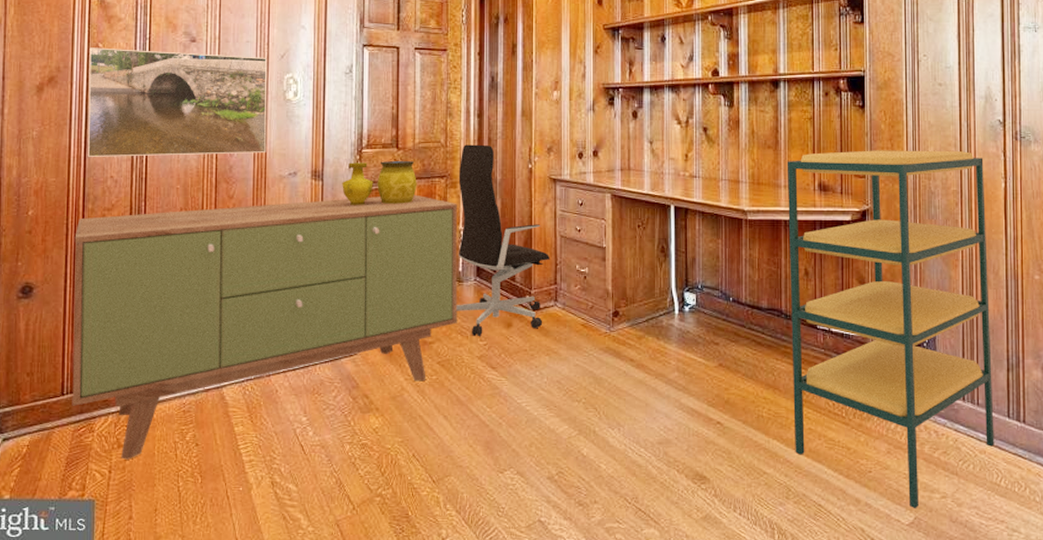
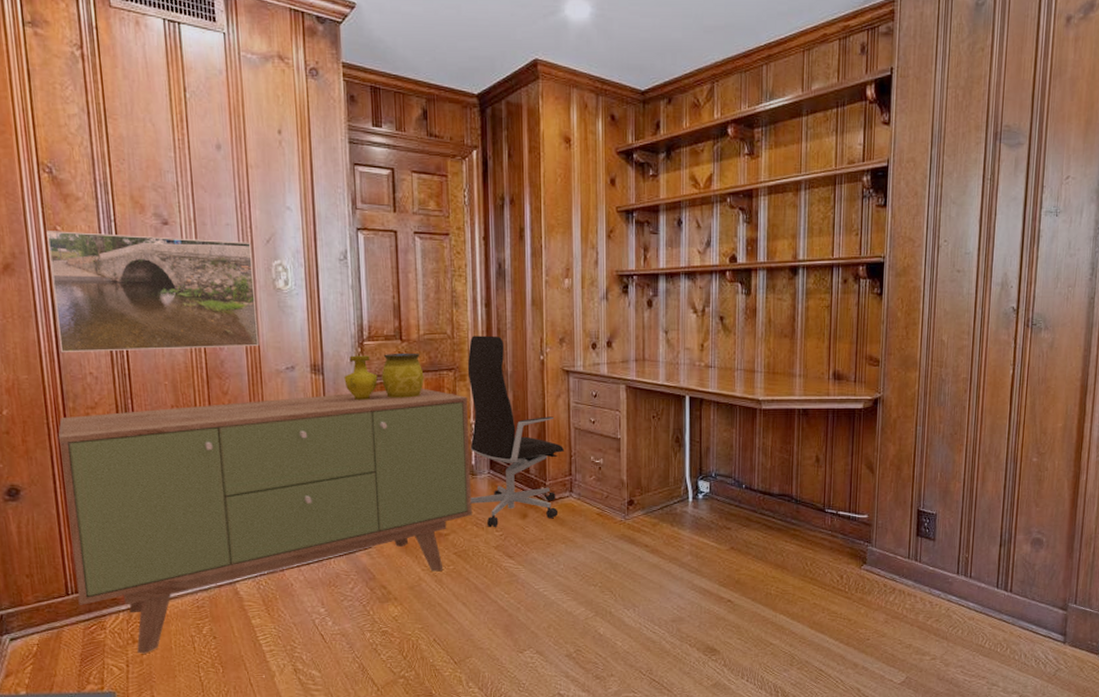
shelving unit: present [786,150,995,508] -> none [800,338,995,669]

